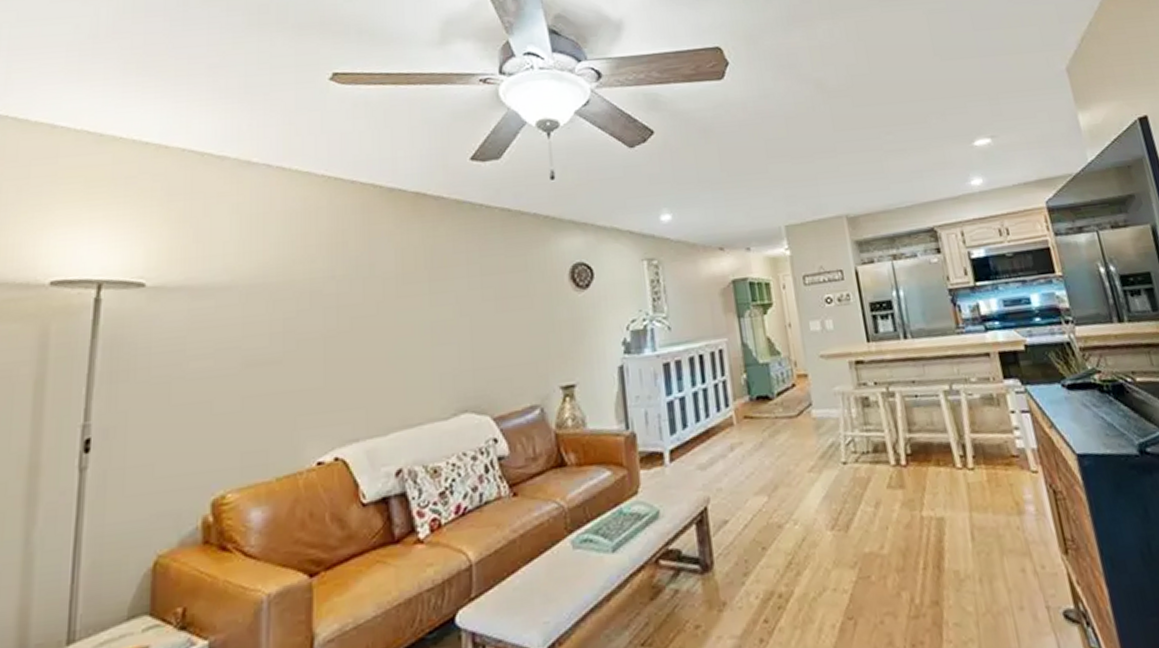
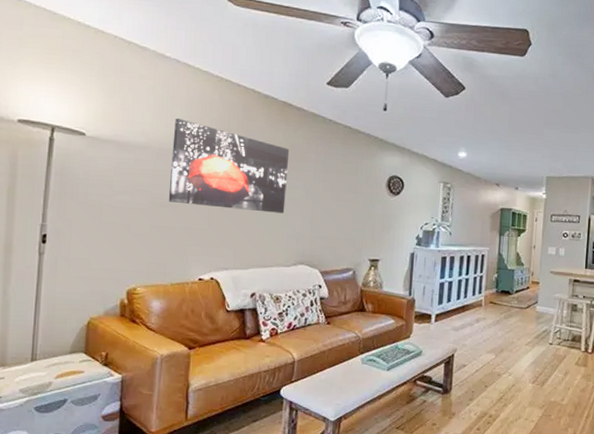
wall art: none [265,240,433,358] -> present [168,118,290,214]

